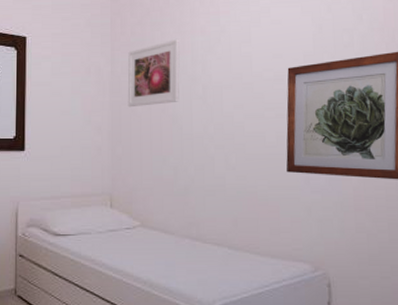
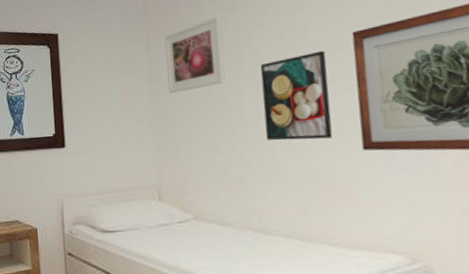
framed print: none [209,81,265,160] -> present [260,50,333,141]

